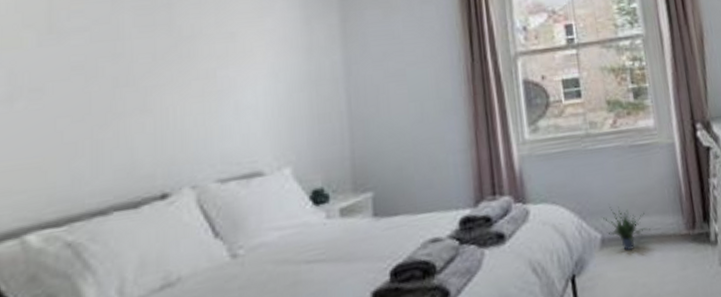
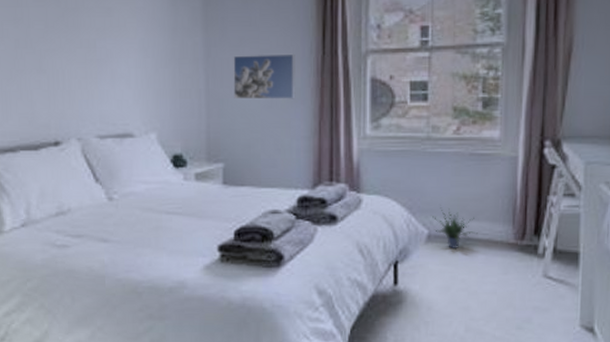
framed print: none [377,63,448,117] -> present [233,53,296,100]

